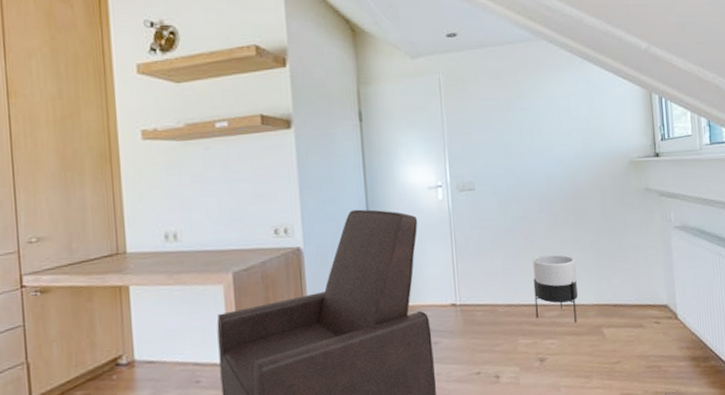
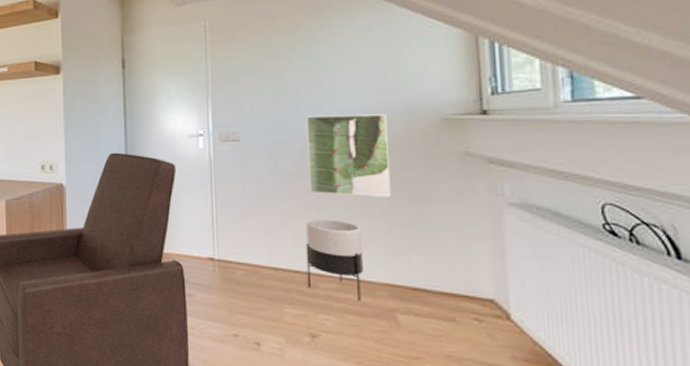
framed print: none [530,159,596,234] -> present [306,114,391,197]

